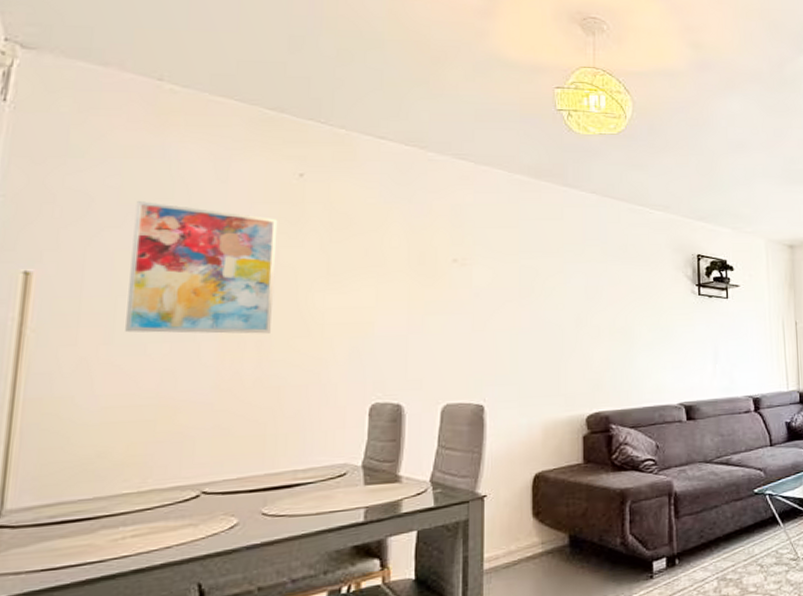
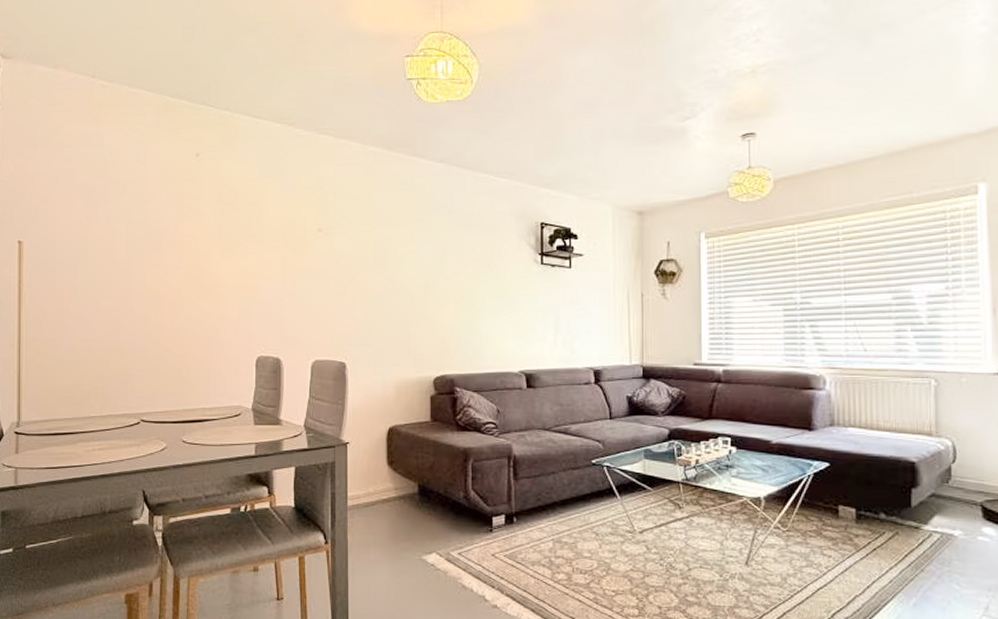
wall art: present [125,201,278,334] -> none [84,182,182,294]

